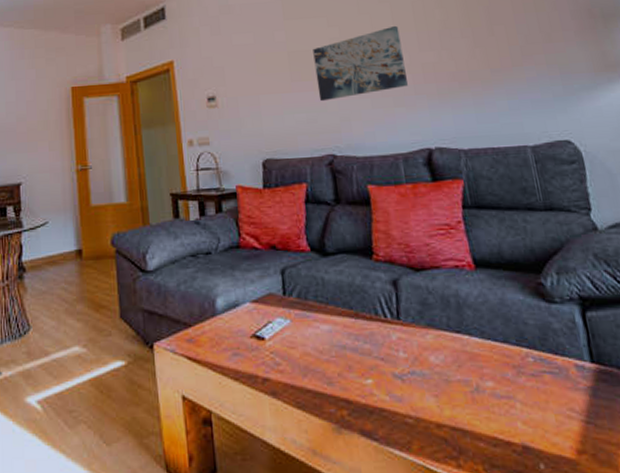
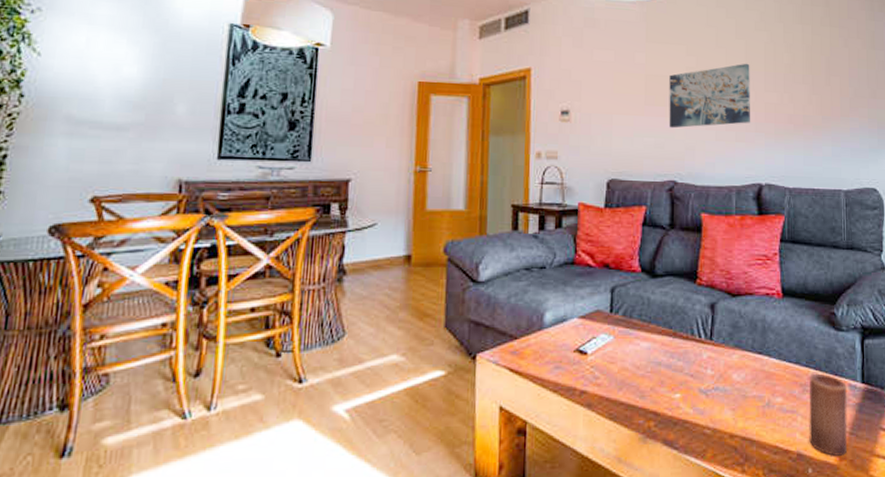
candle: none [523,352,586,449] -> present [808,373,848,456]

